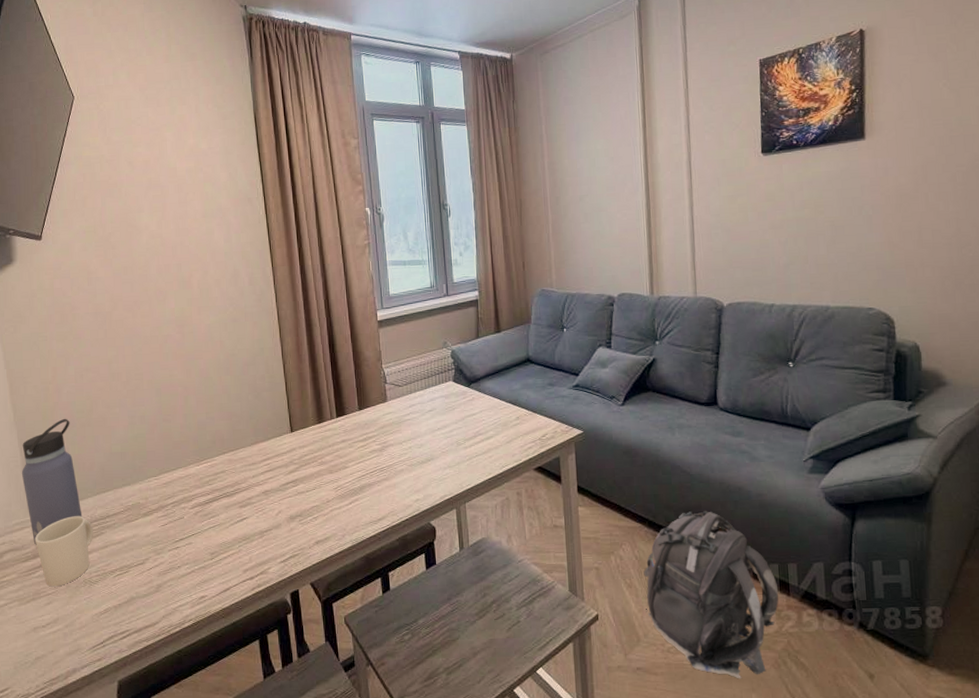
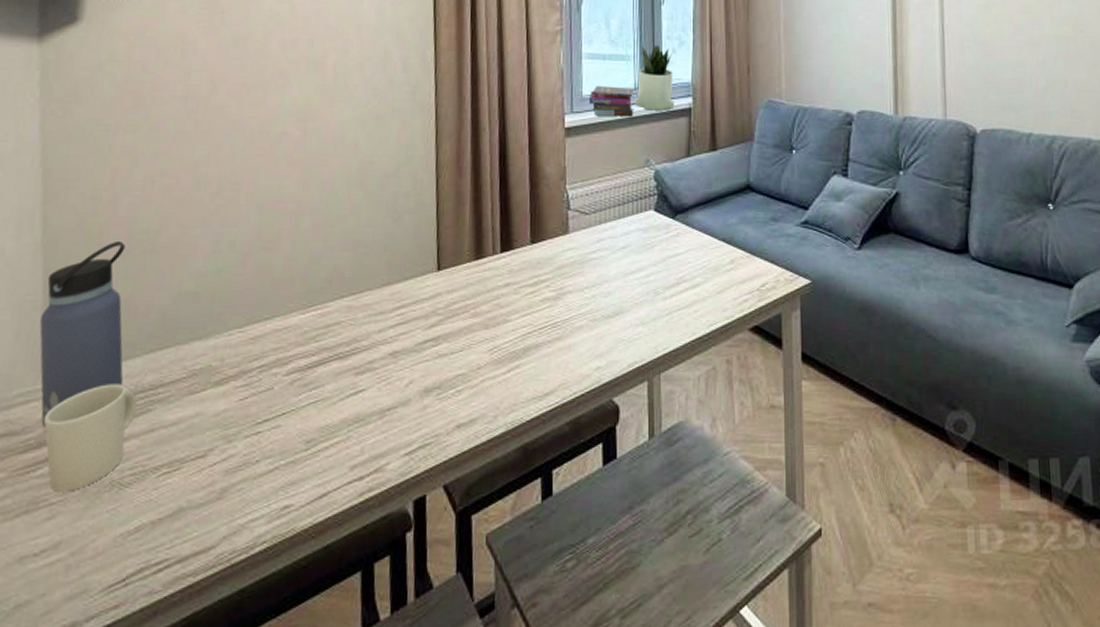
books: none [395,285,431,310] -> present [589,85,635,116]
planter: none [430,250,464,303] -> present [633,45,675,110]
backpack: present [643,511,779,679] -> none [879,388,1040,617]

